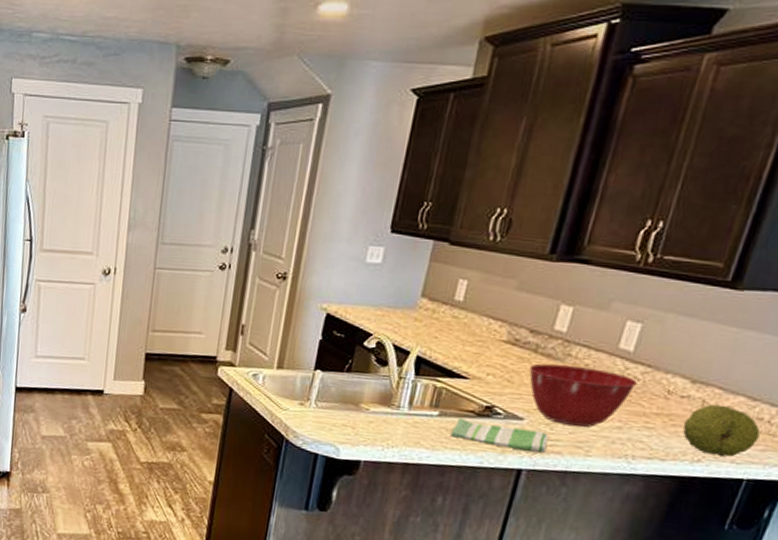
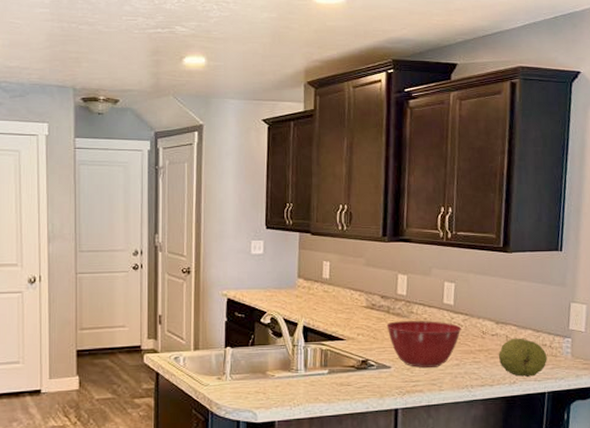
dish towel: present [450,417,549,453] -> none [340,373,412,394]

